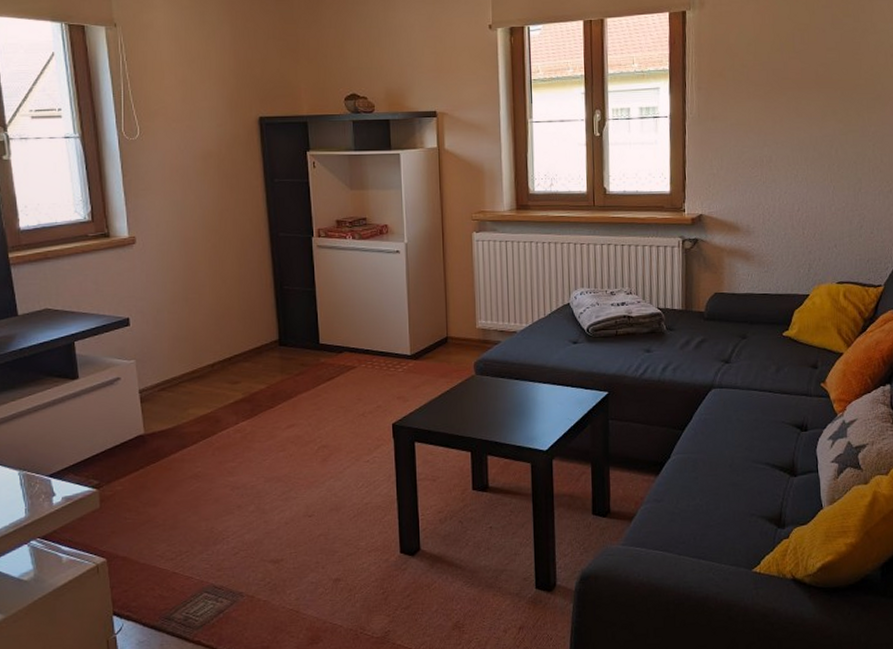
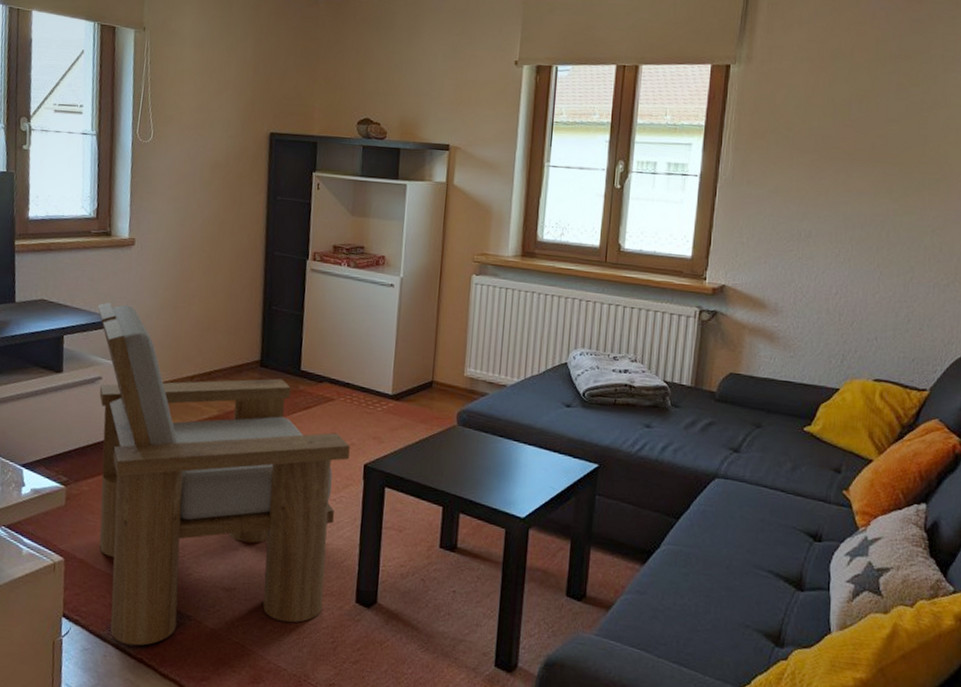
armchair: none [105,302,378,631] -> present [97,302,350,646]

